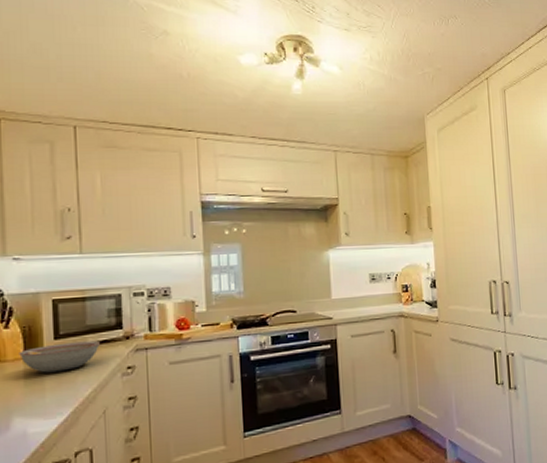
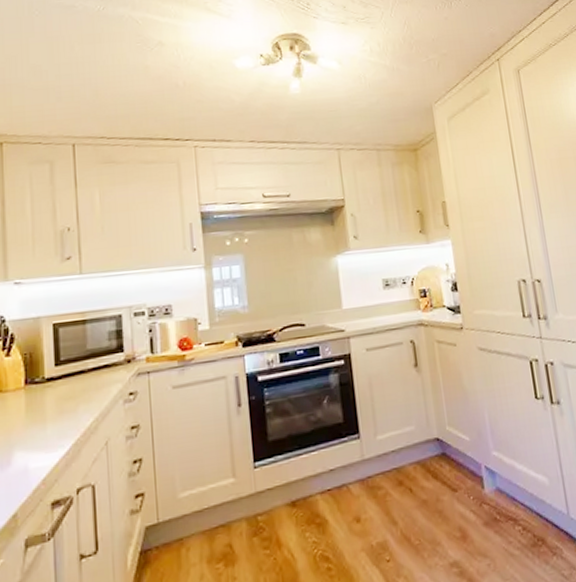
bowl: present [19,340,100,373] -> none [20,365,101,403]

